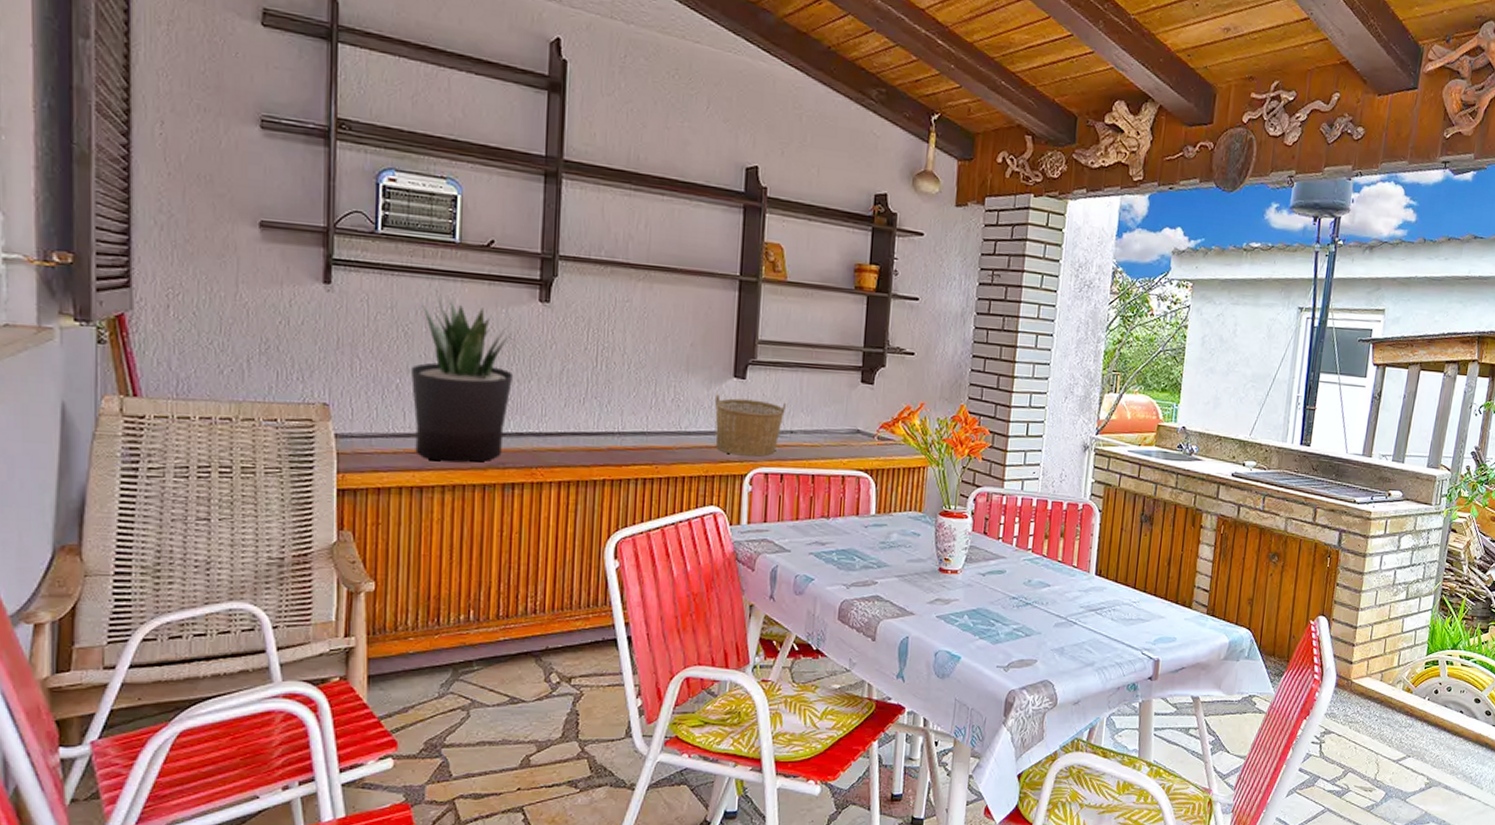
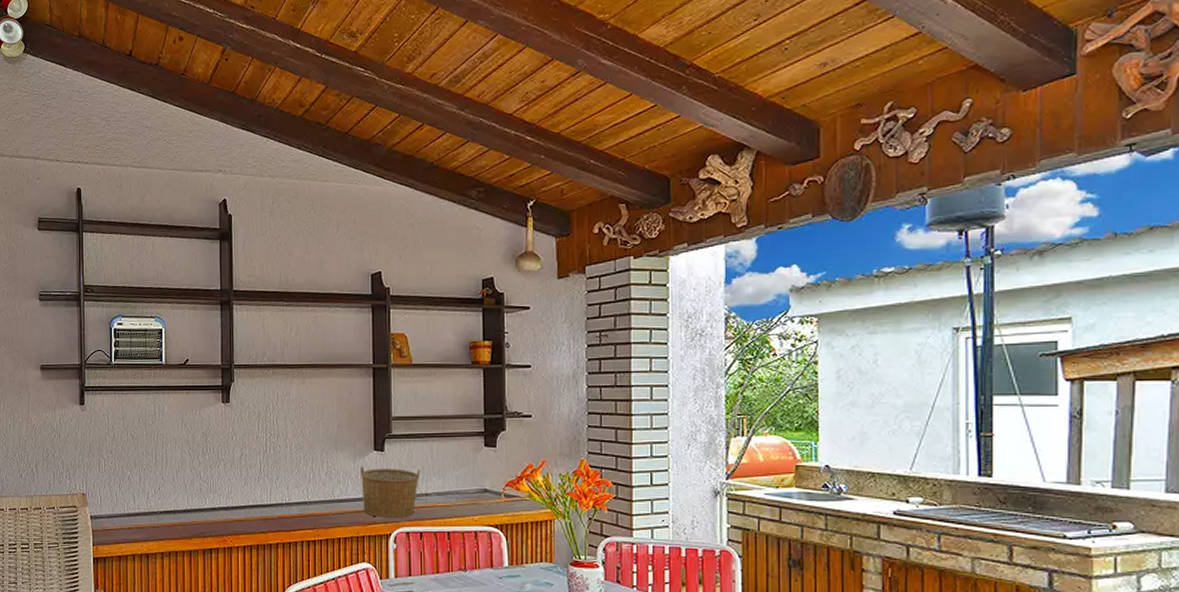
planter: present [410,291,514,464] -> none [137,402,207,534]

